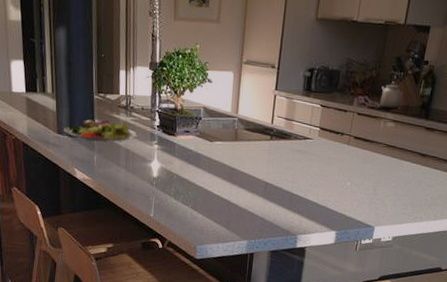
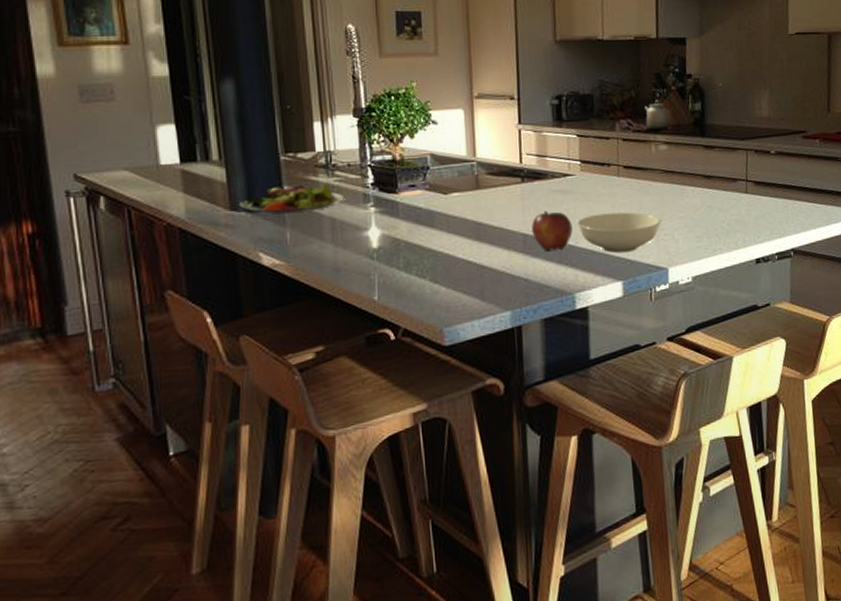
fruit: none [272,165,305,199] -> present [531,210,573,251]
bowl: none [309,174,377,209] -> present [577,212,661,253]

